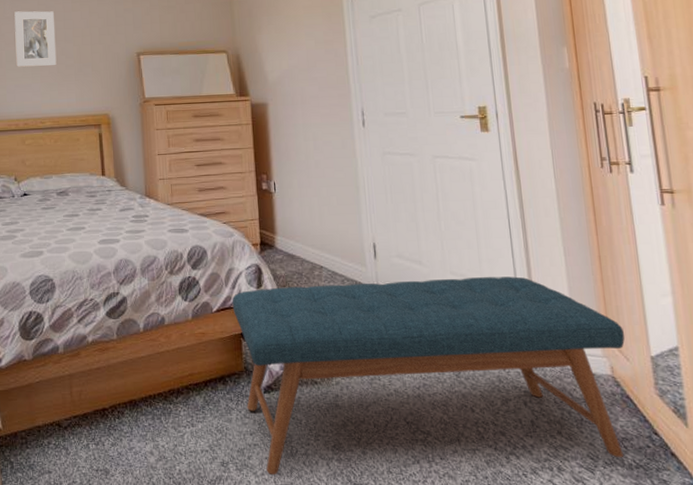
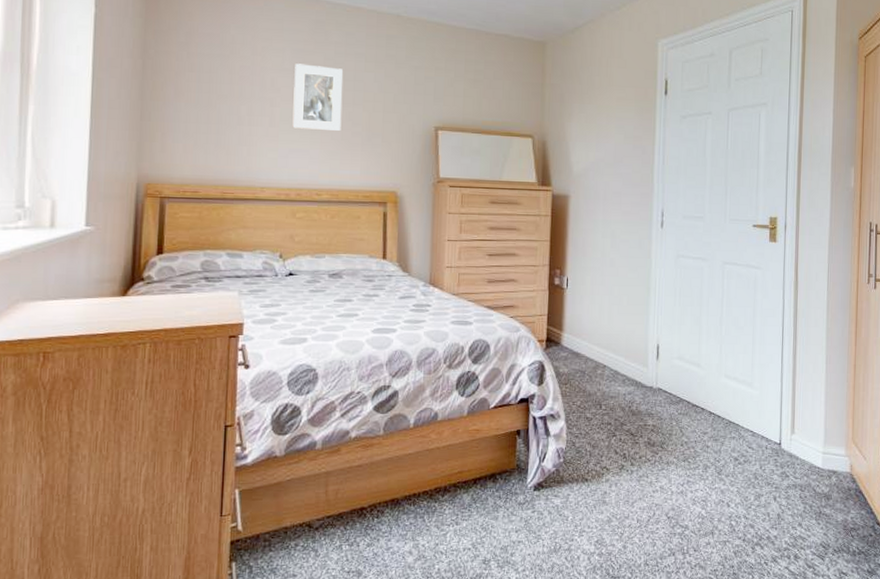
bench: present [232,276,625,476] -> none [510,381,865,571]

